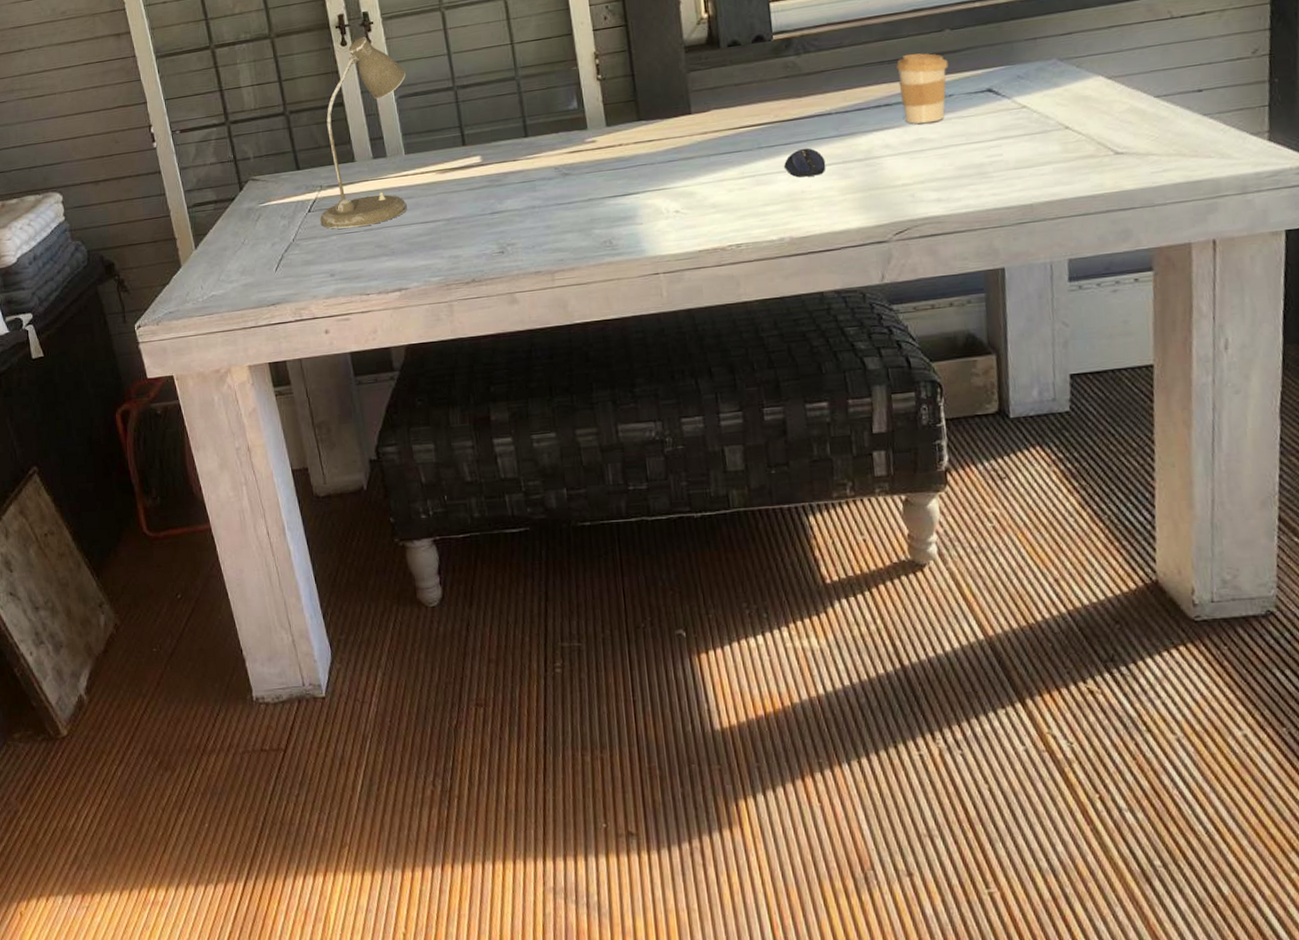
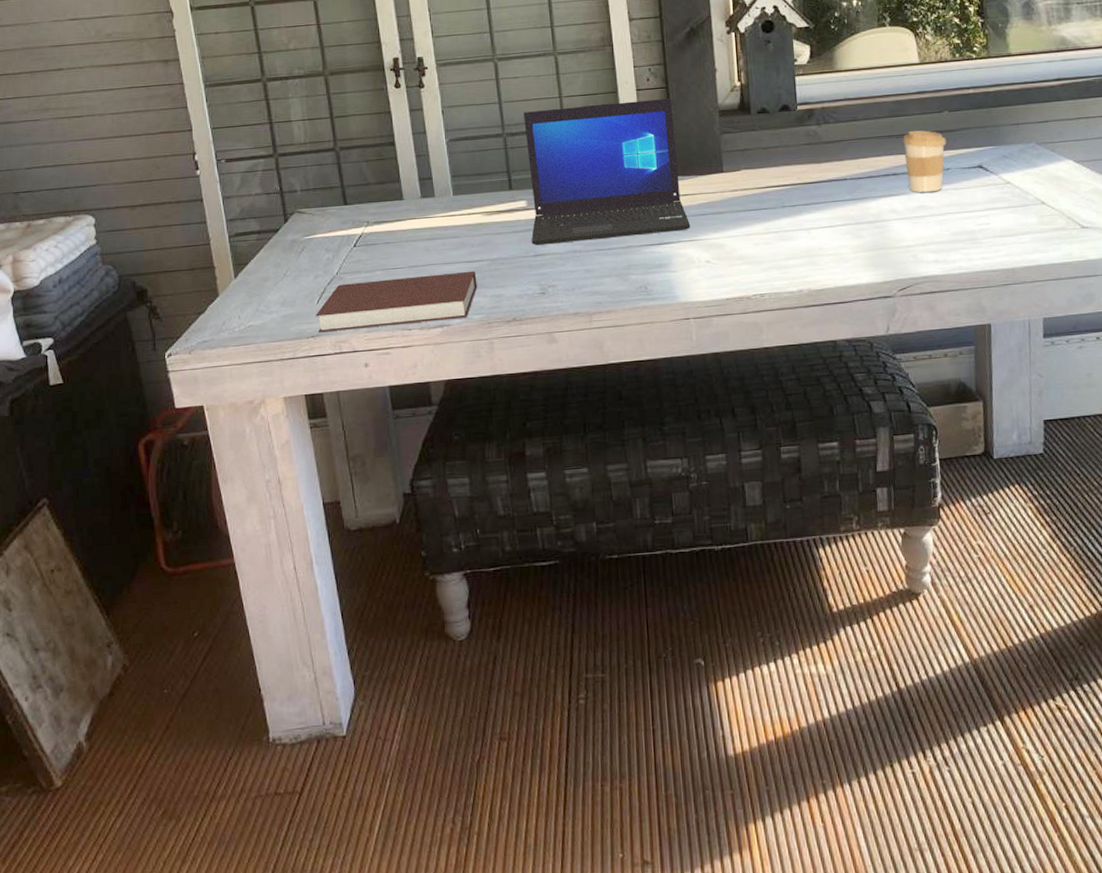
notebook: none [275,231,434,301] -> present [316,270,477,333]
desk lamp: present [320,37,407,229] -> none [365,81,457,265]
laptop: none [474,37,657,203] -> present [523,98,691,246]
computer mouse: present [784,148,826,178] -> none [804,209,841,236]

